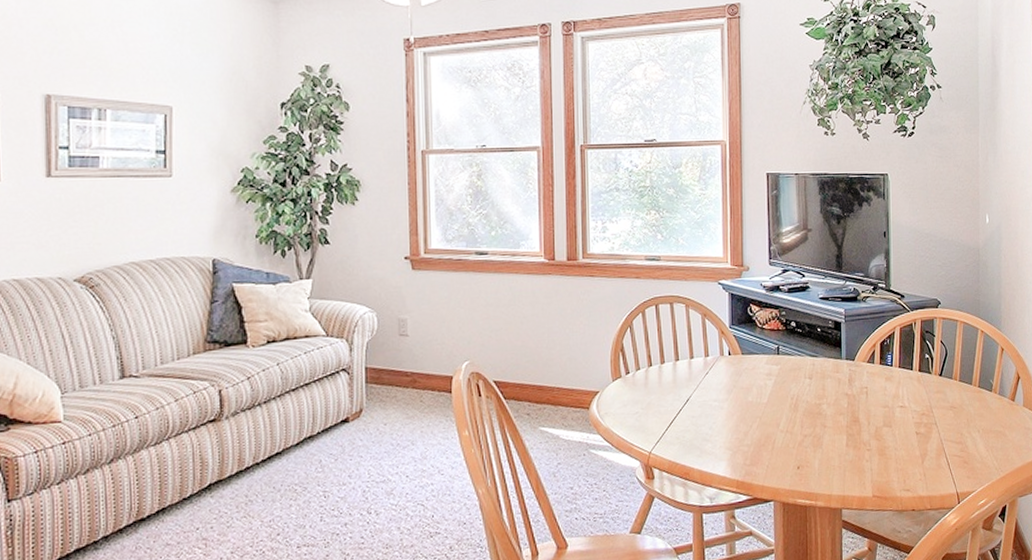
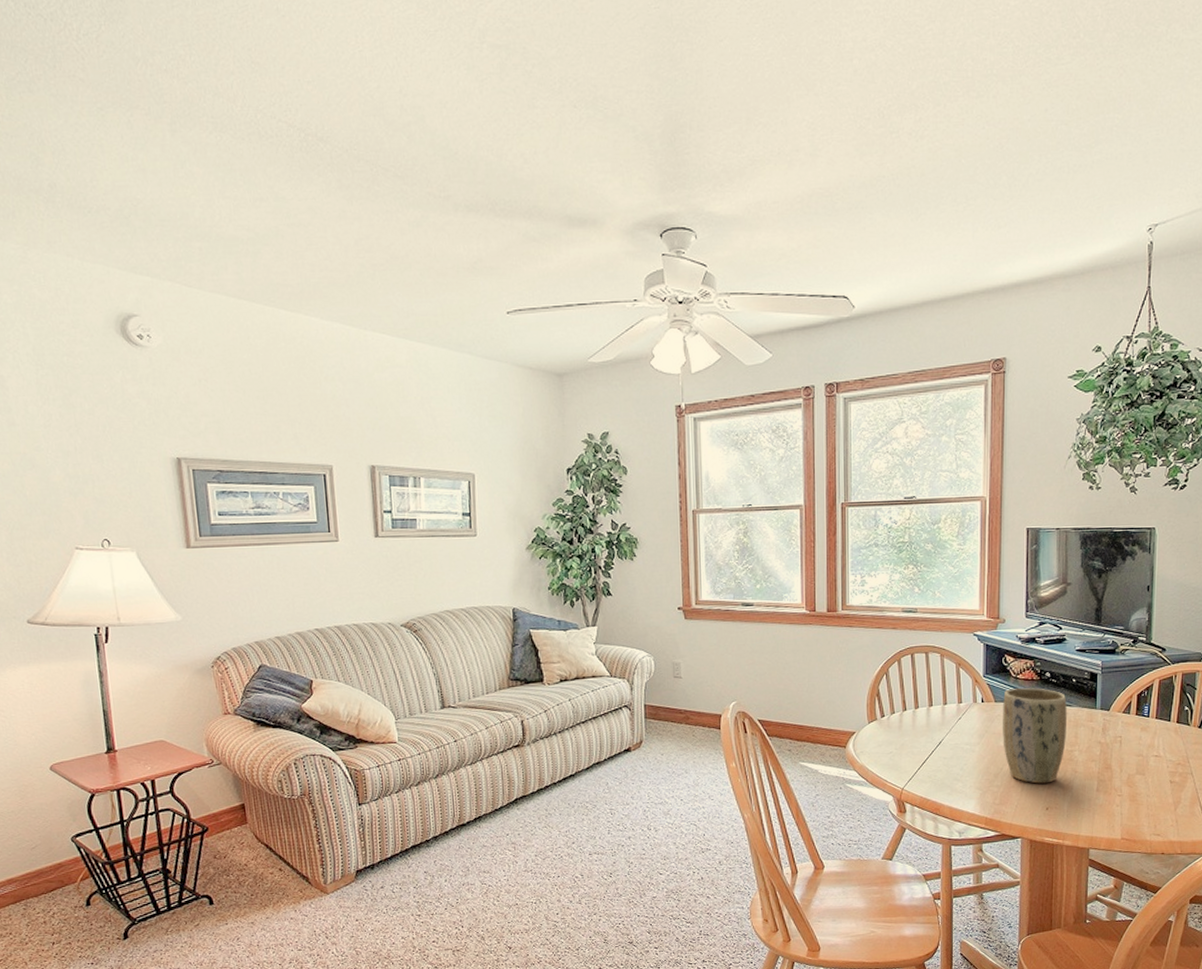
plant pot: none [750,338,814,441] -> present [1003,688,1067,784]

